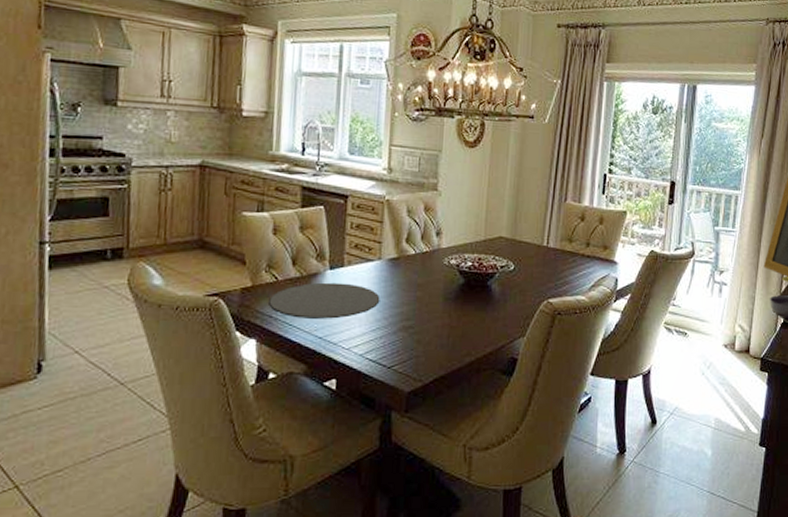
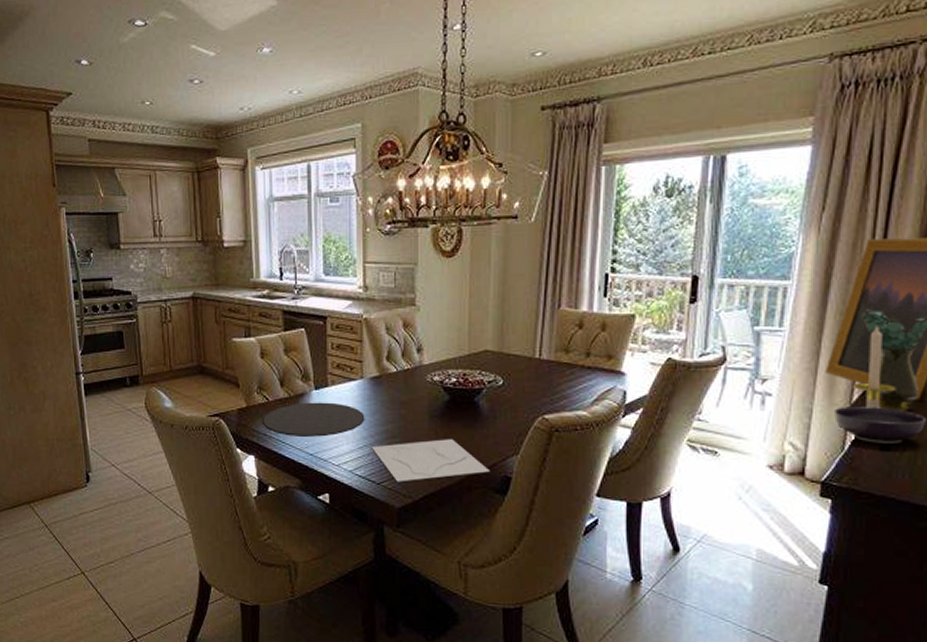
napkin: none [384,321,498,366] -> present [371,439,490,483]

